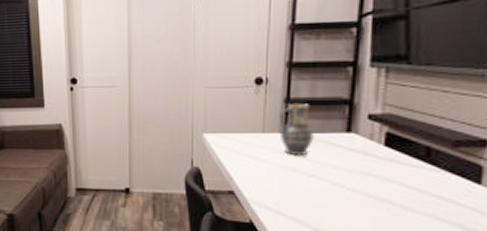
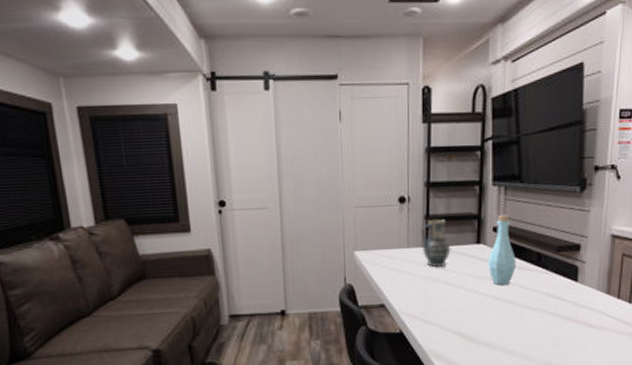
bottle: none [360,100,397,181] -> present [488,214,516,285]

